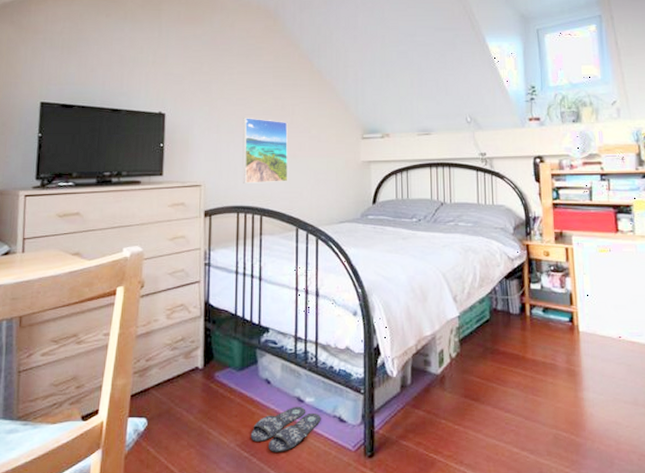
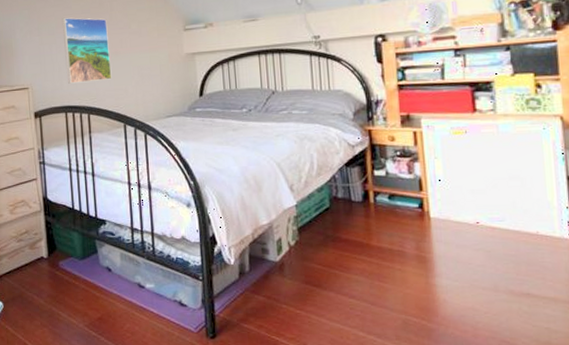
slippers: present [250,406,321,452] -> none [97,291,162,332]

